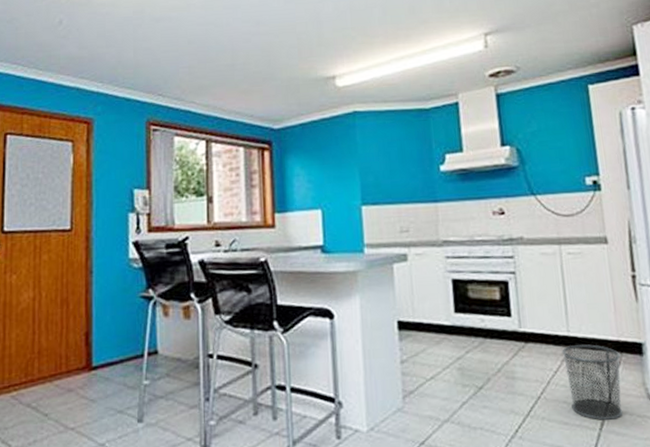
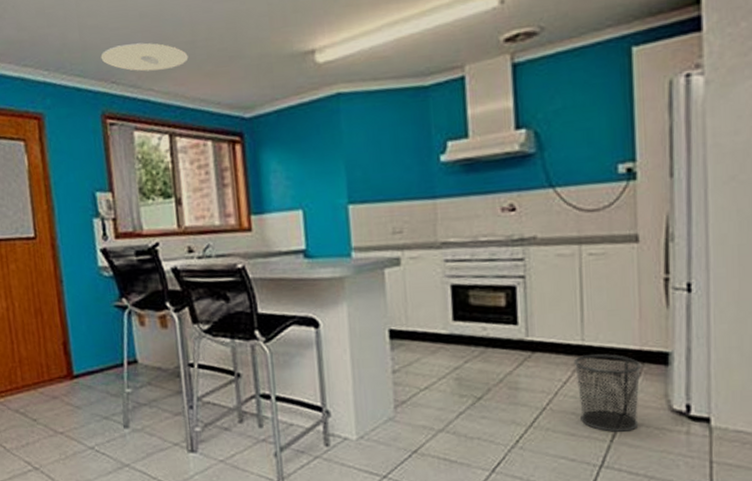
ceiling light: none [151,64,228,87] -> present [100,43,189,72]

